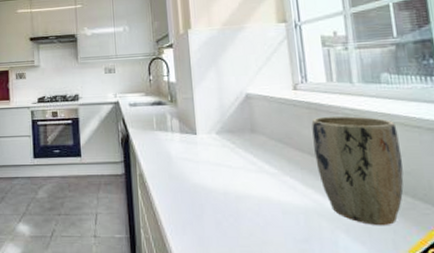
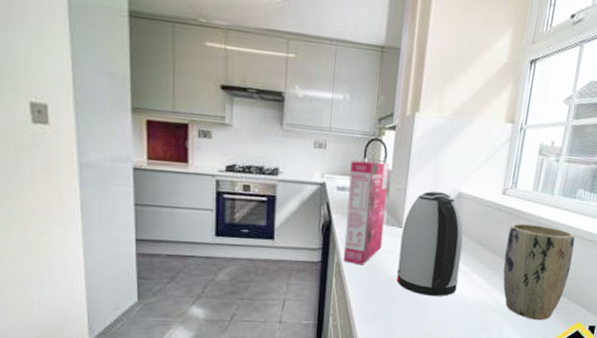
cereal box: none [138,76,180,175] -> present [343,160,390,265]
kettle: none [196,96,269,202] -> present [396,191,464,296]

